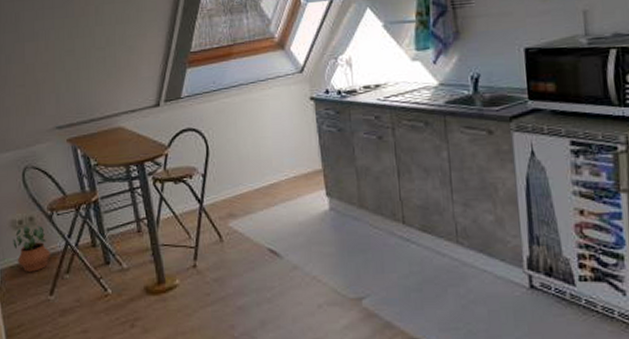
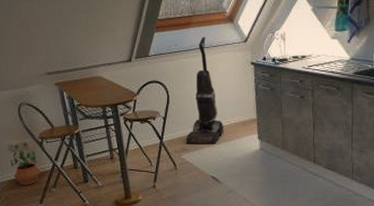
vacuum cleaner: none [232,70,281,207] -> present [185,37,224,144]

